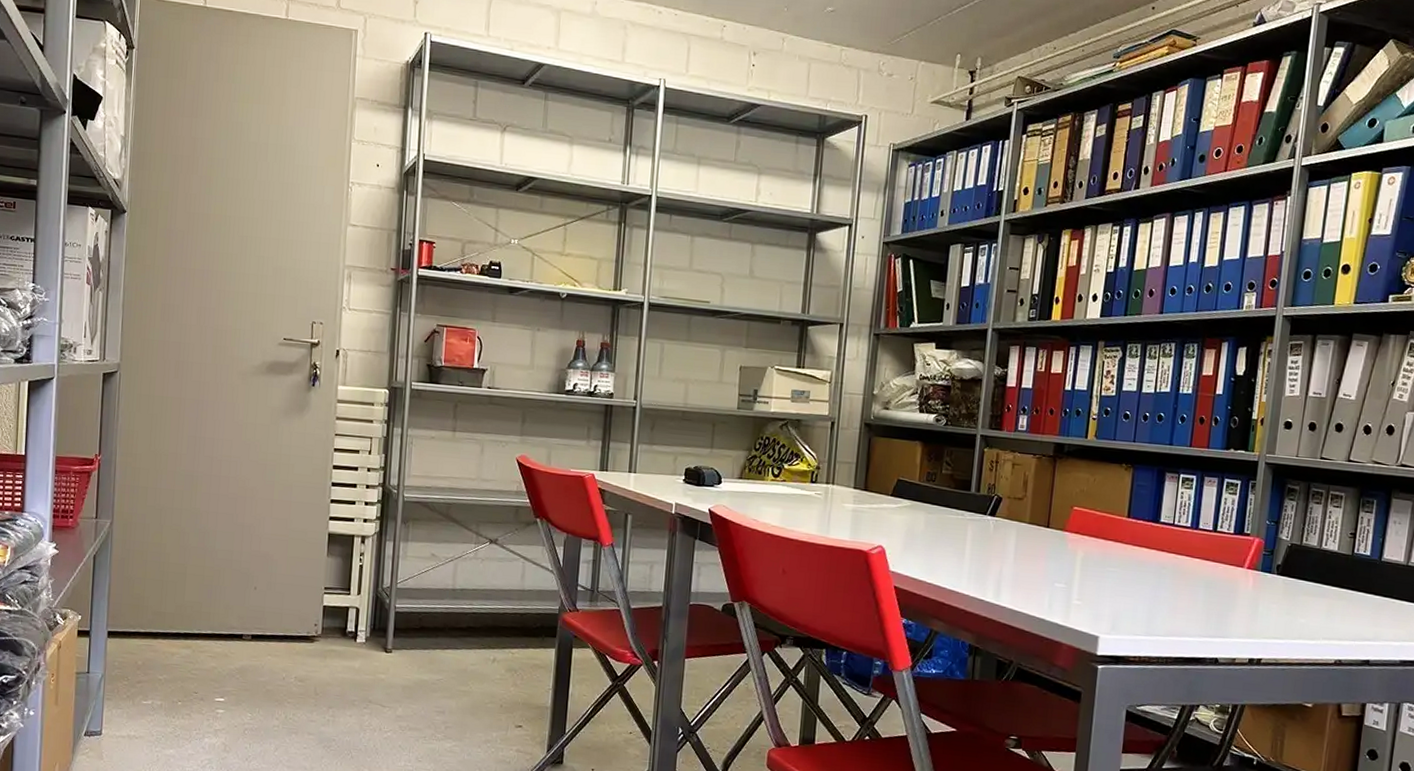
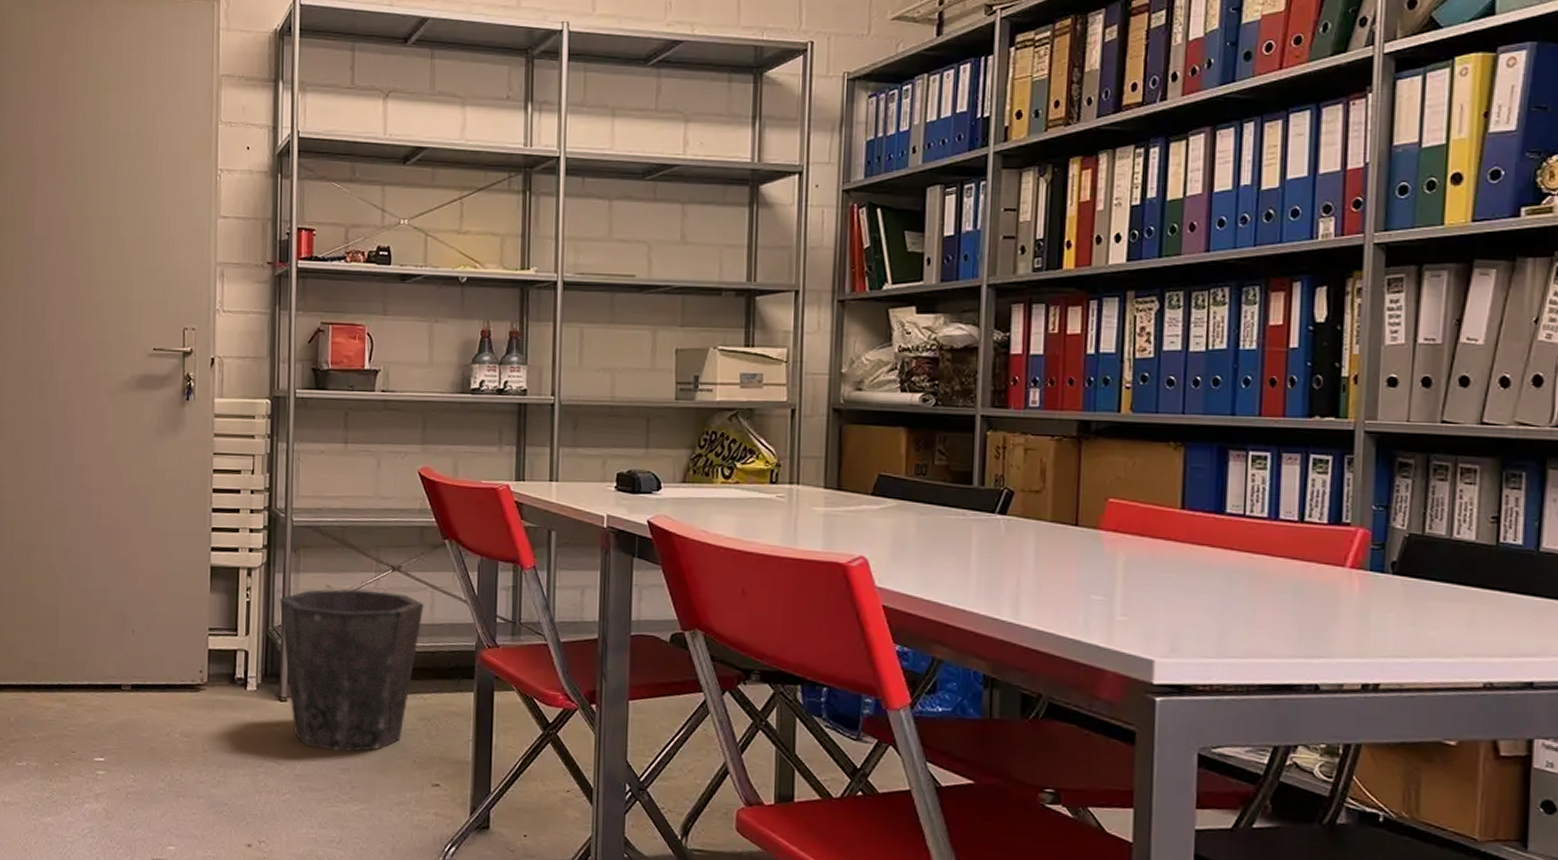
waste bin: none [389,557,516,697] -> present [279,589,424,752]

